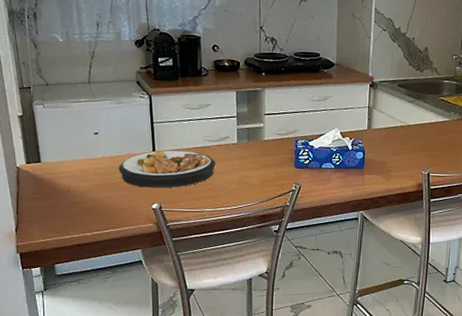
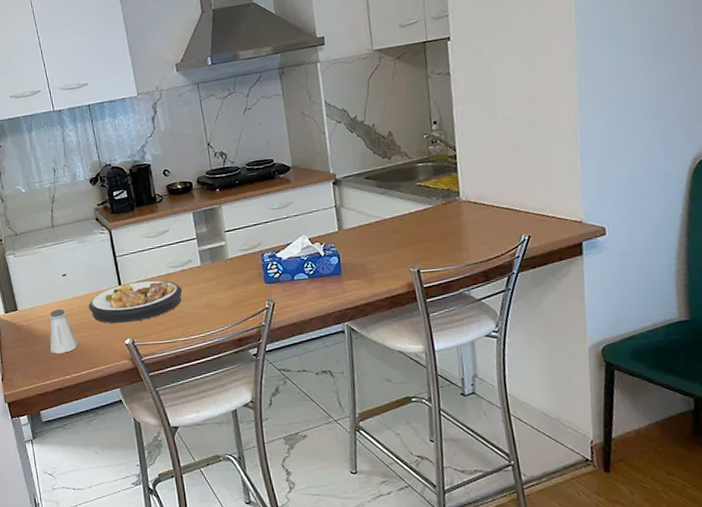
saltshaker: none [72,167,103,211] -> present [48,309,78,354]

